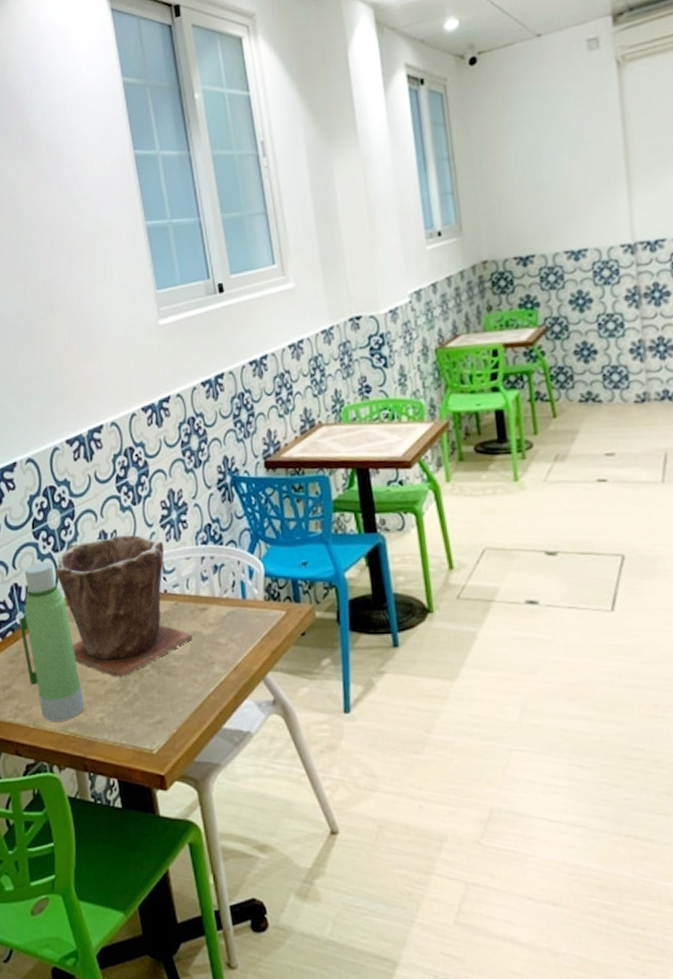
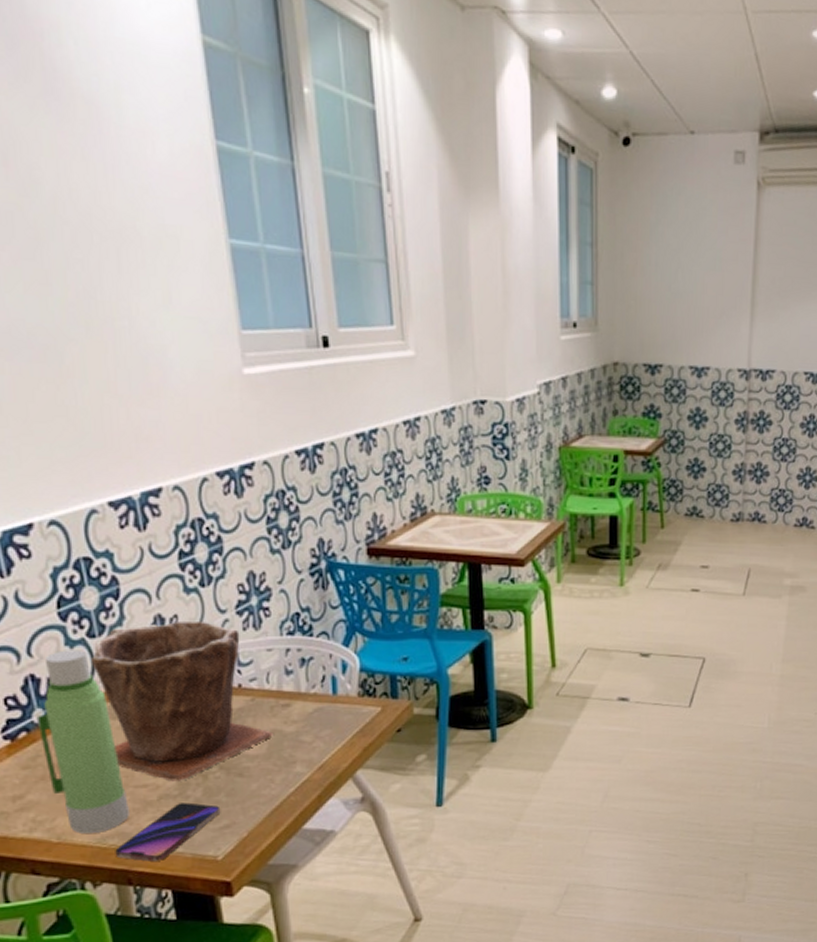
smartphone: none [74,698,154,751] -> present [115,802,221,862]

